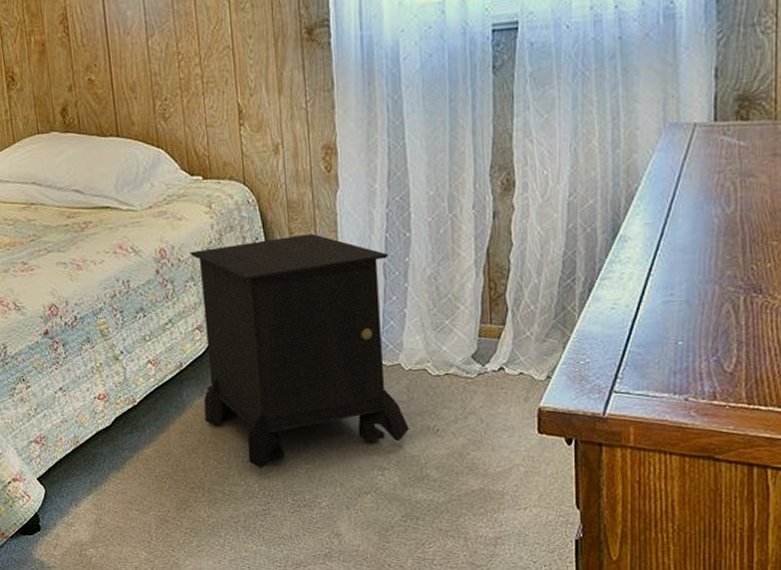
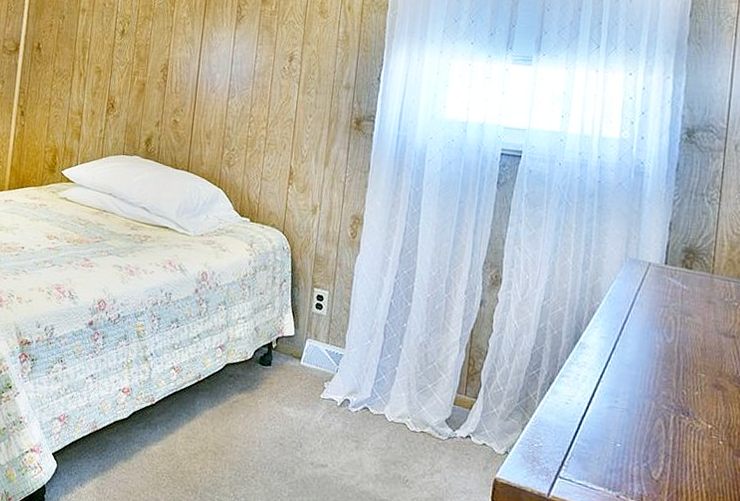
nightstand: present [190,234,409,468] -> none [210,279,390,484]

